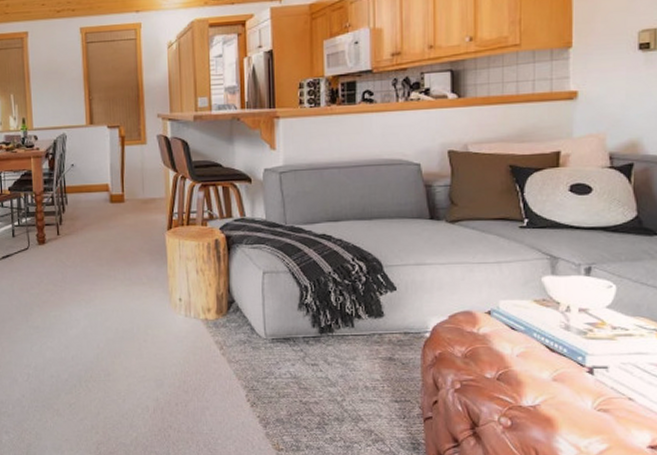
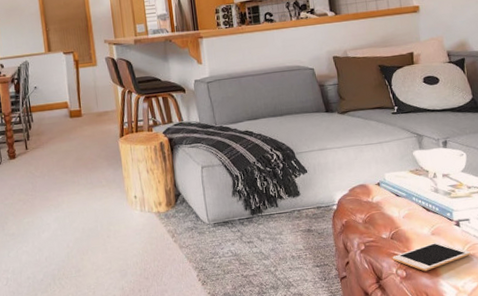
cell phone: none [496,389,604,423] -> present [393,241,471,272]

